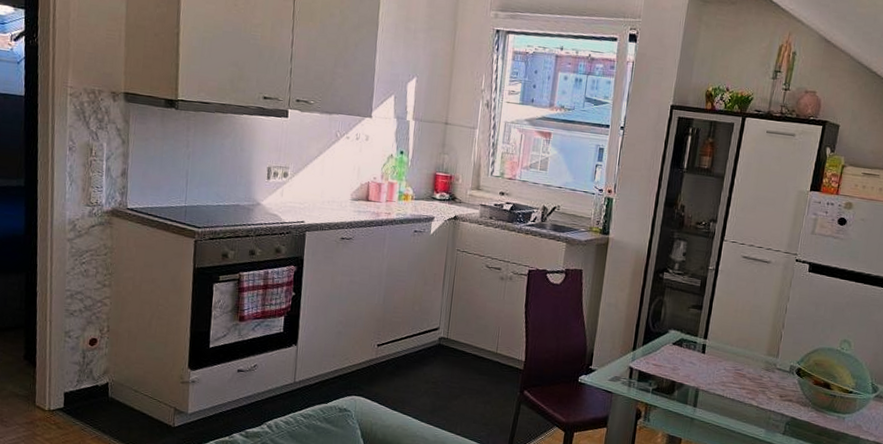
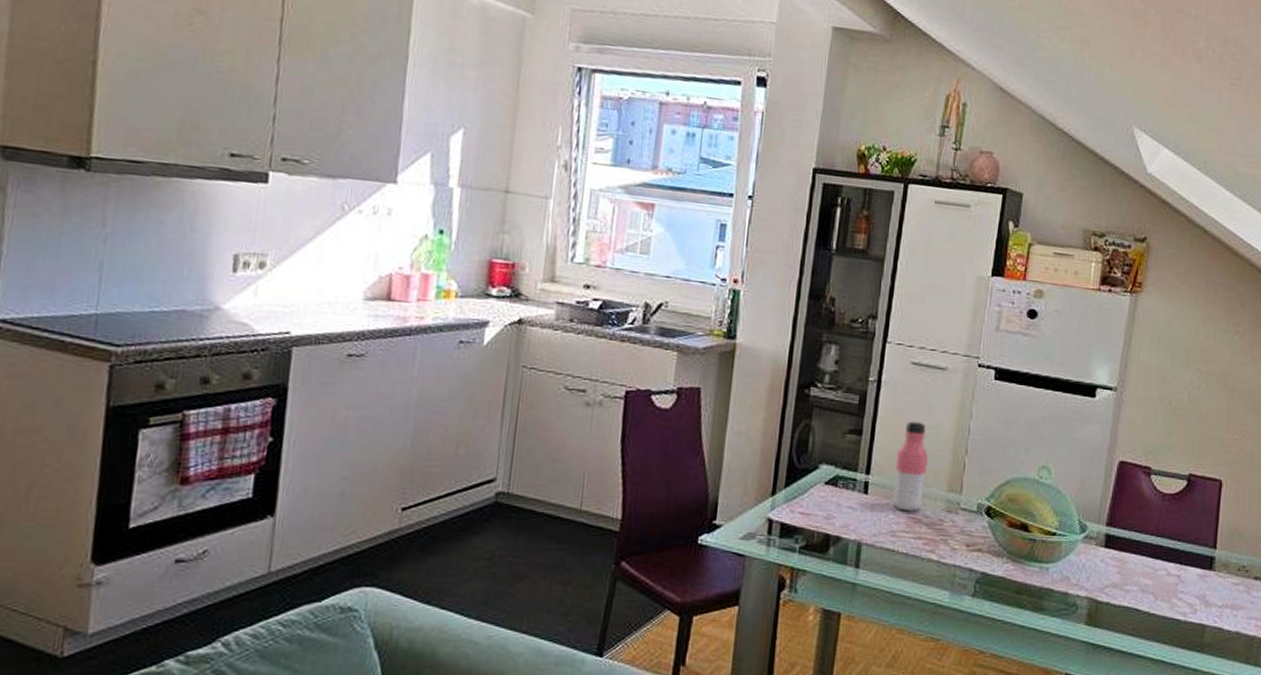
water bottle: none [723,301,753,369] -> present [892,421,928,512]

